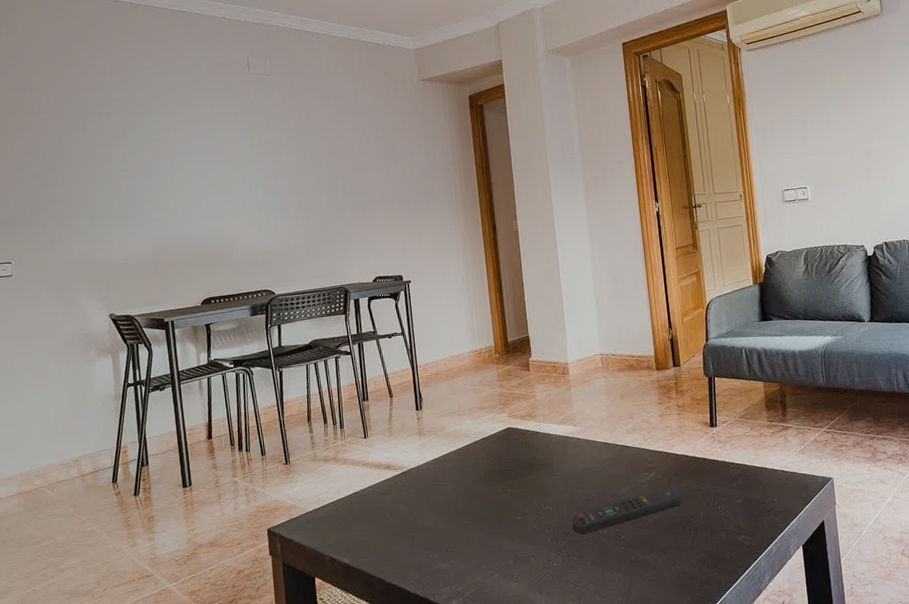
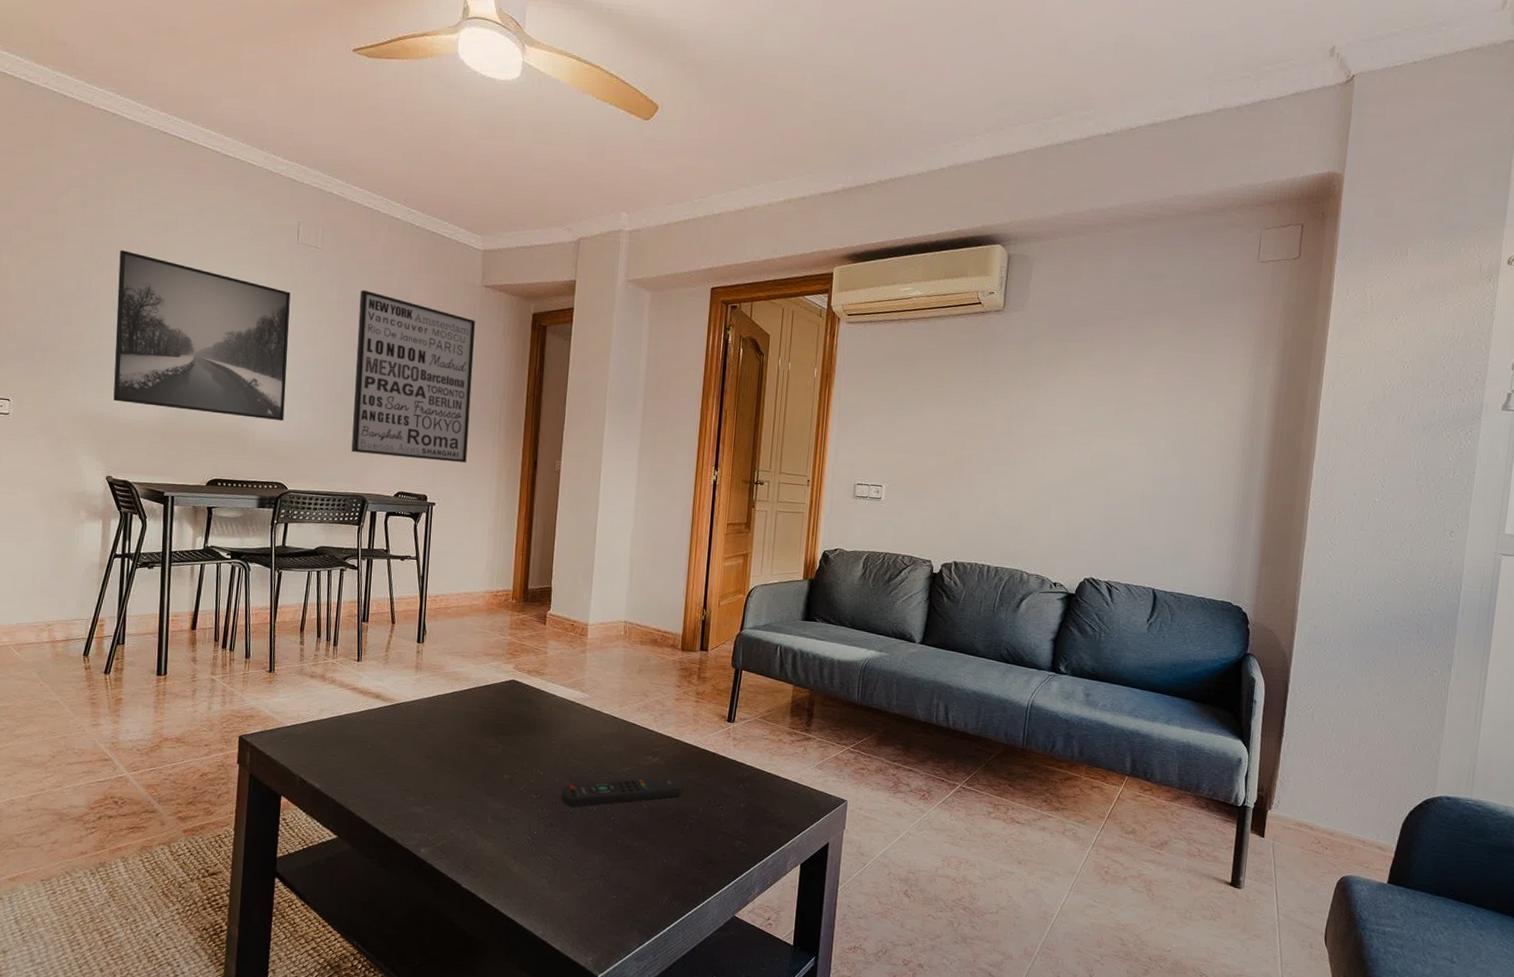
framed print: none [92,110,262,246] -> present [113,250,291,422]
wall art: none [312,104,432,250] -> present [351,290,475,463]

